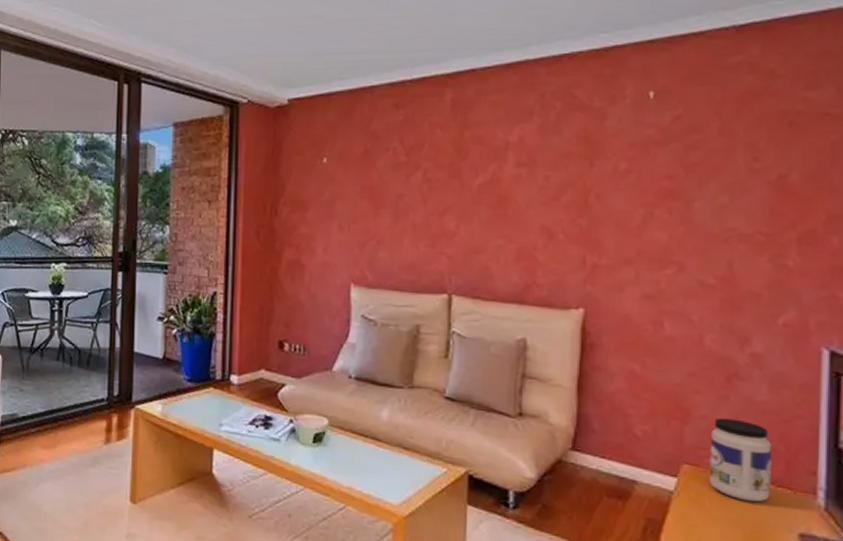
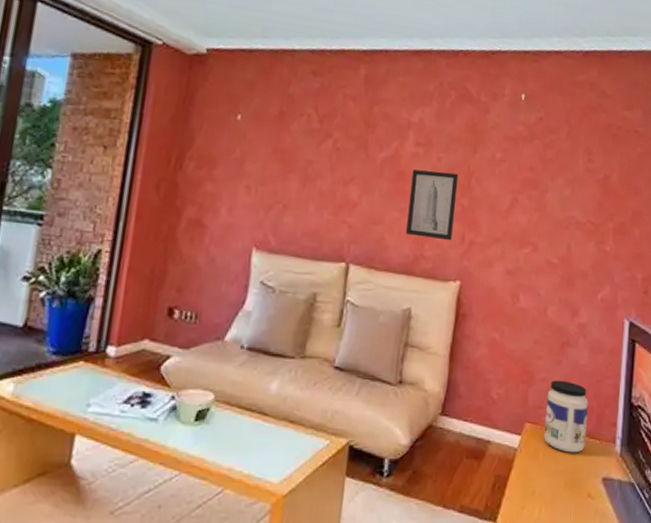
wall art: none [513,191,573,266] -> present [406,169,459,241]

